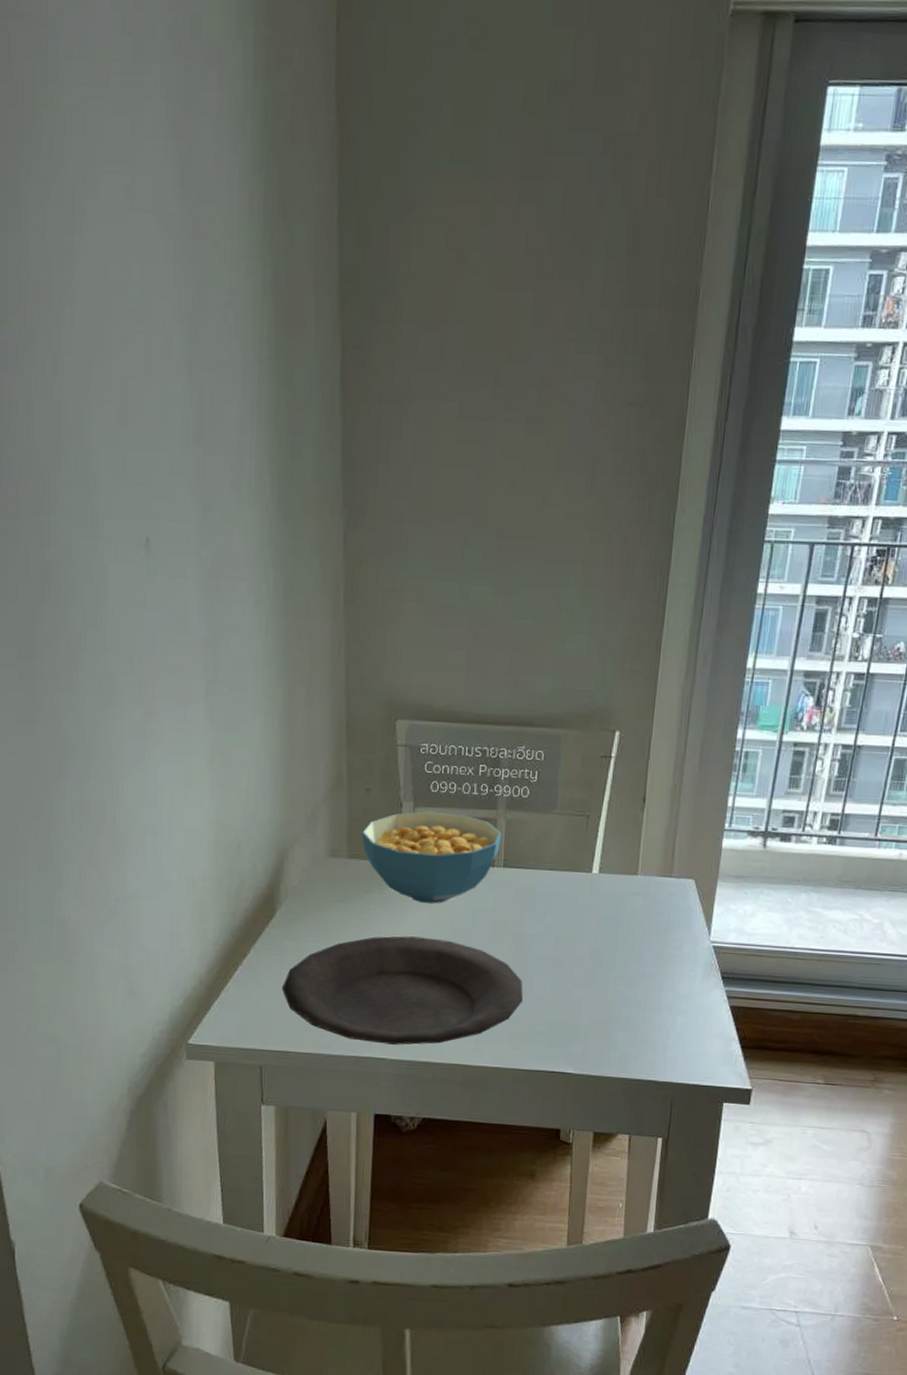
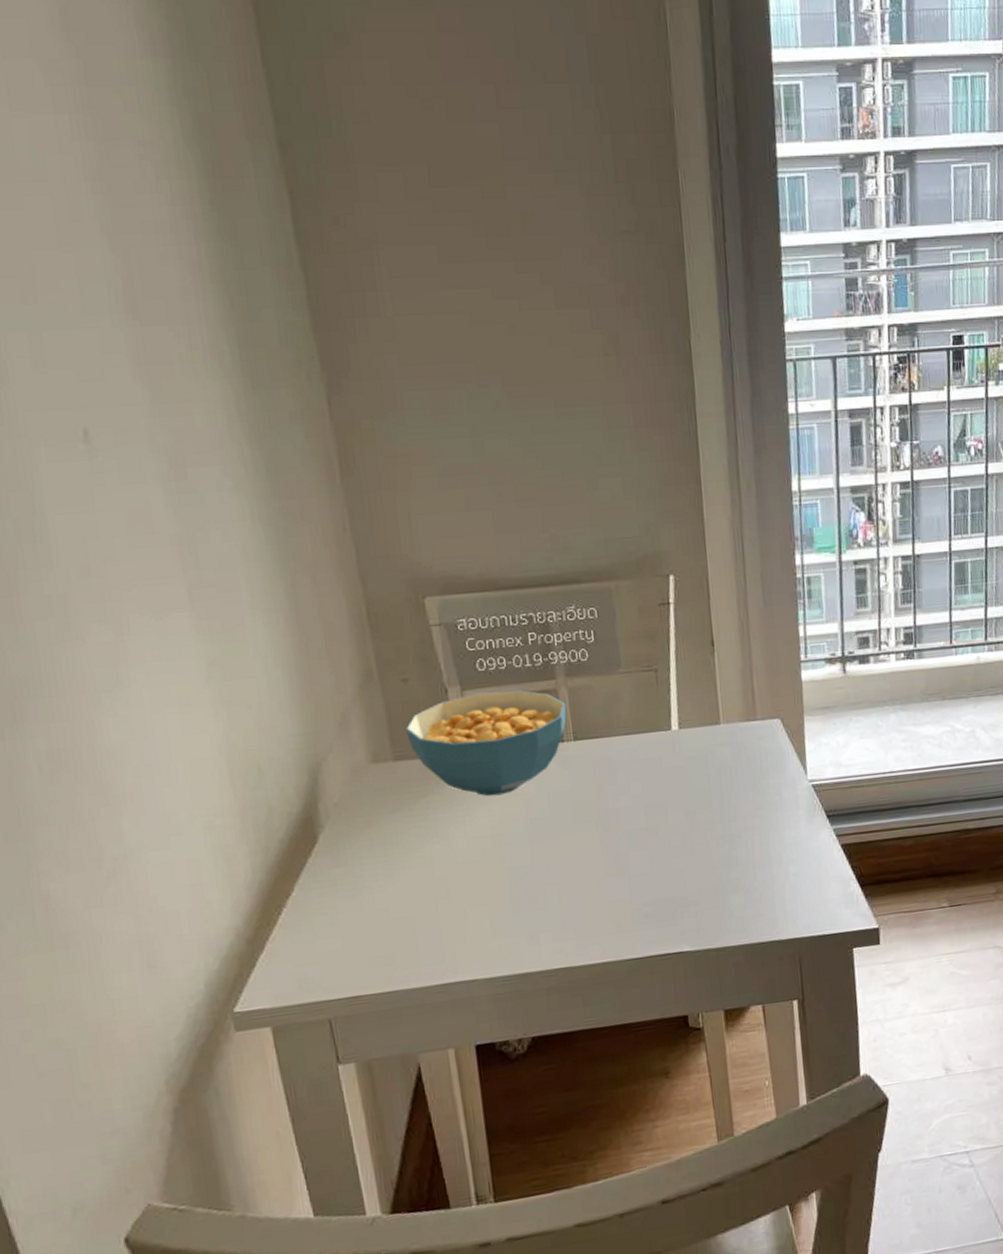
plate: present [282,936,523,1045] -> none [340,831,621,967]

